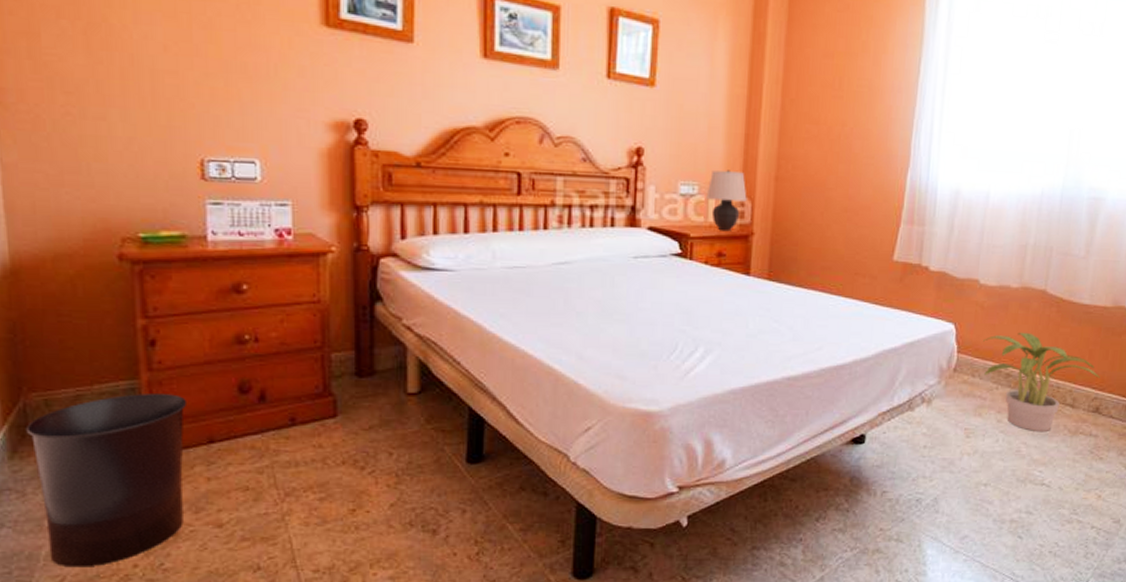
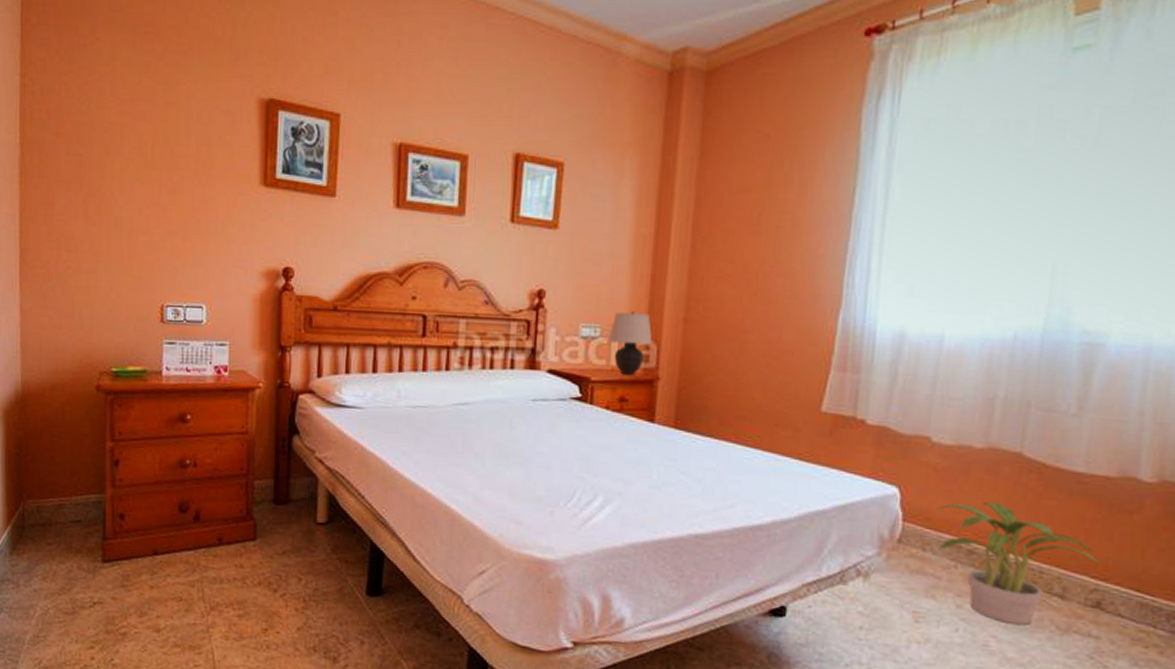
waste bin: present [27,394,188,568] -> none [24,506,140,655]

